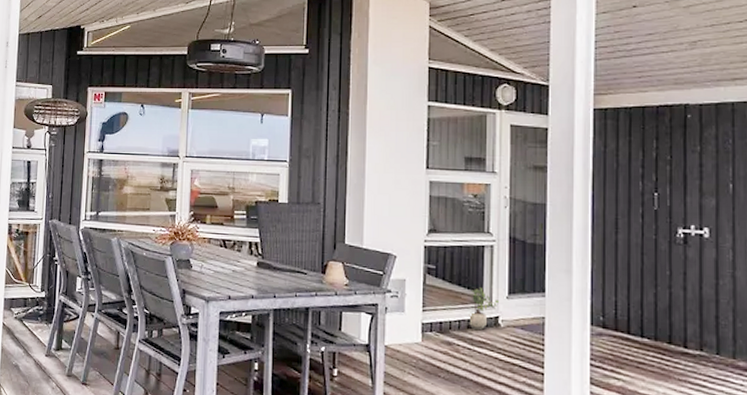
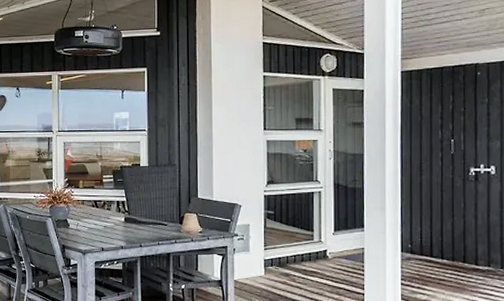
potted plant: present [469,287,499,330] -> none [302,227,326,262]

